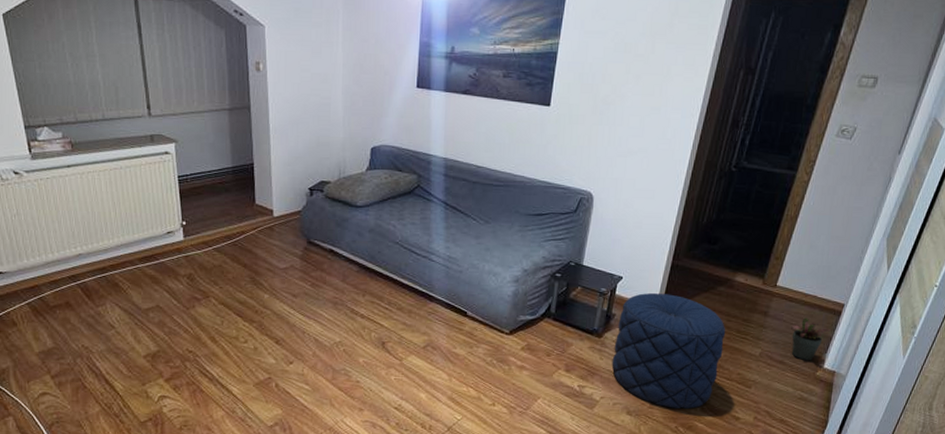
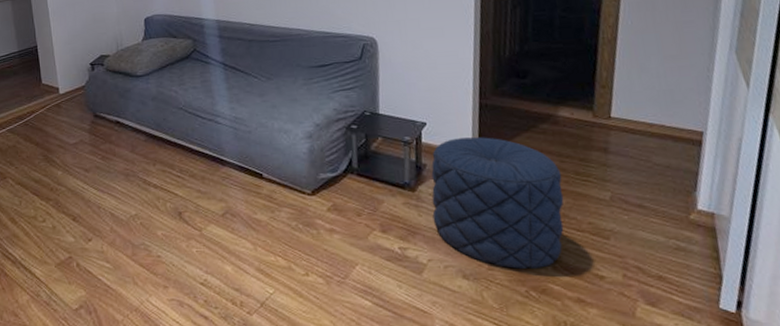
potted plant: present [790,318,831,360] -> none [640,151,695,202]

